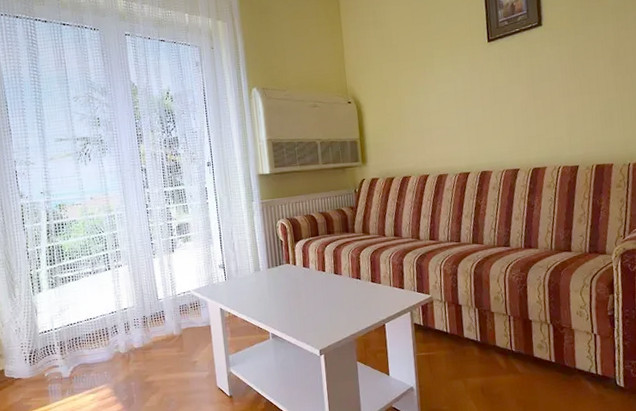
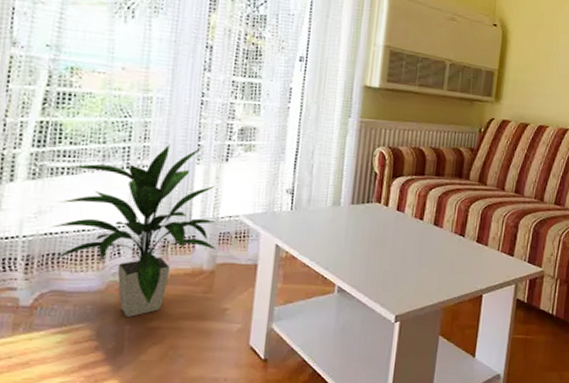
indoor plant: none [70,244,180,376] -> present [51,145,217,317]

